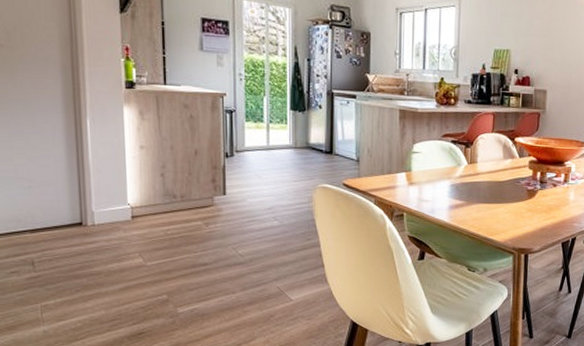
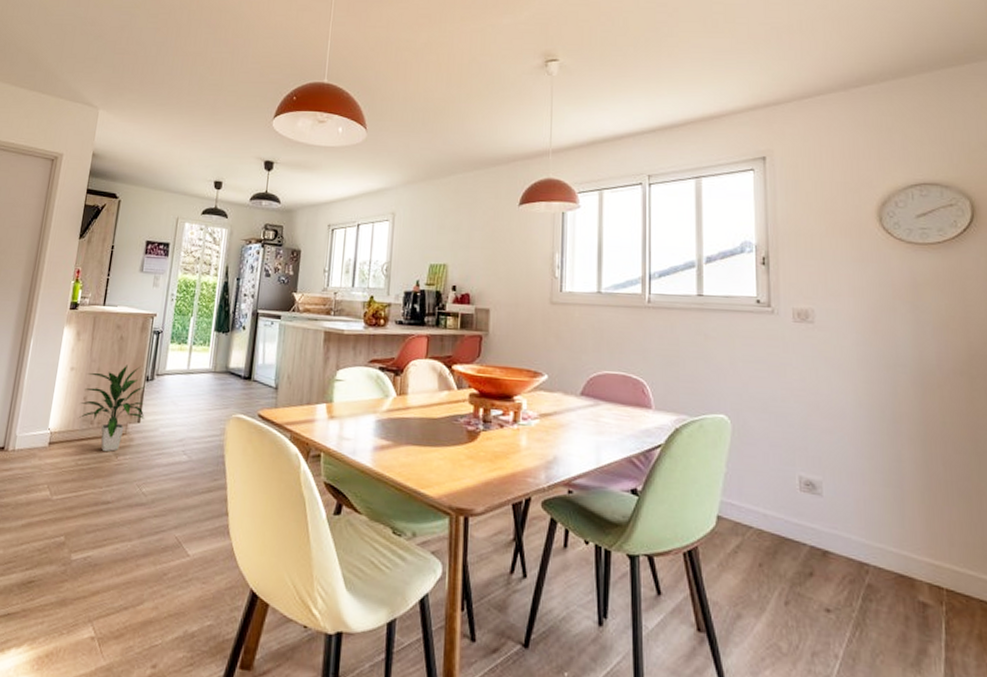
indoor plant: none [158,142,230,221] -> present [79,365,146,452]

